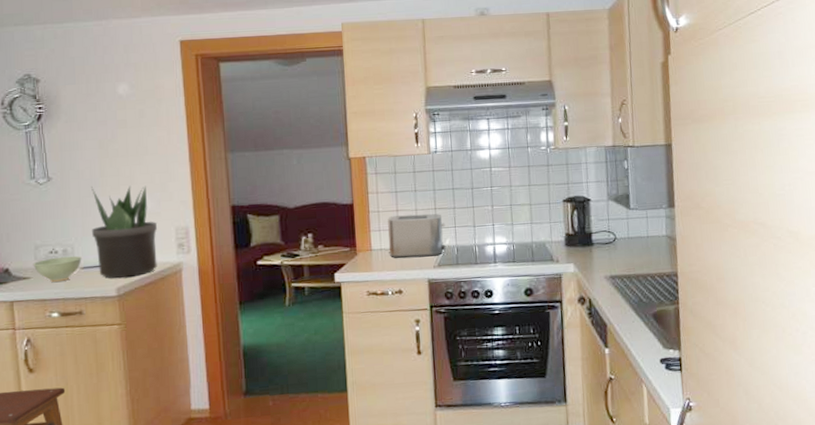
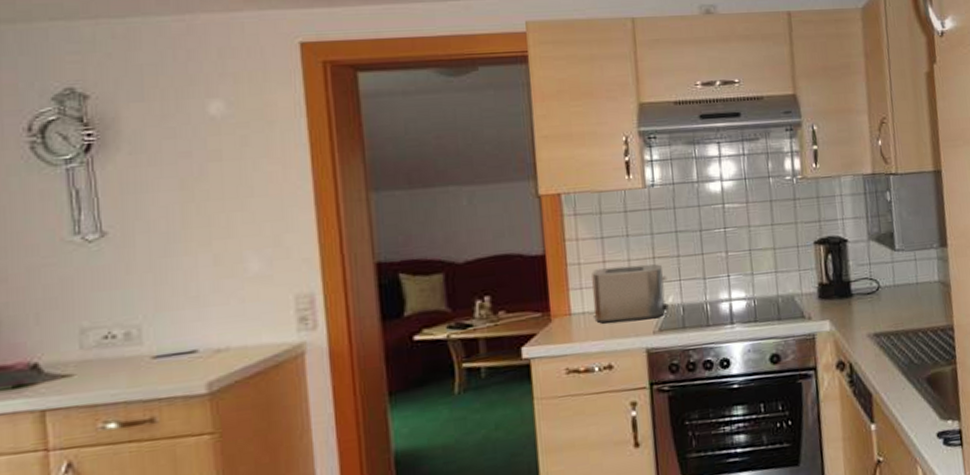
bowl: present [33,255,82,283] -> none [77,340,154,380]
planter: present [91,185,157,278] -> none [169,239,269,370]

